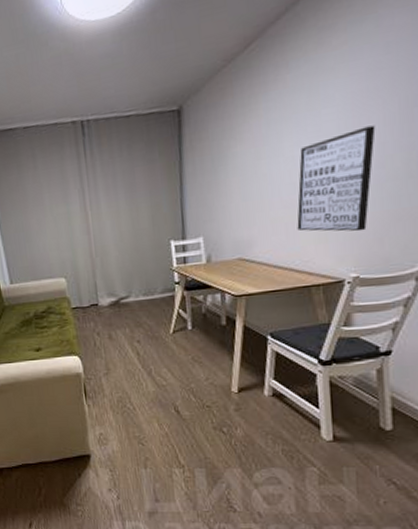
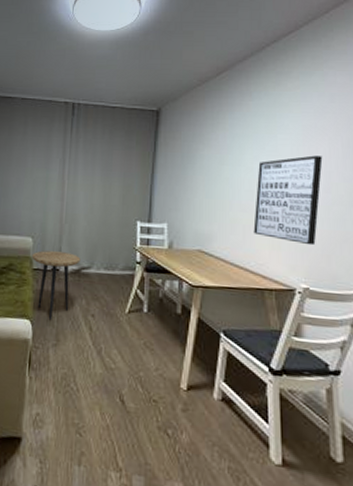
side table: none [68,286,118,353] -> present [31,250,81,321]

